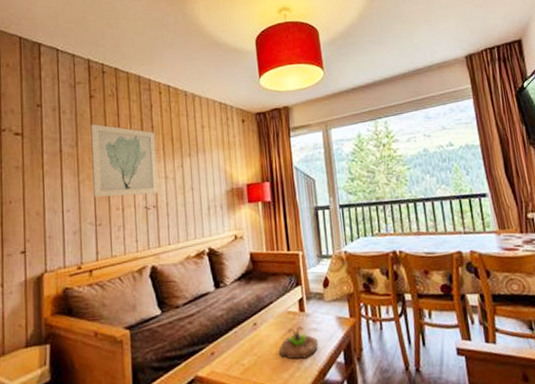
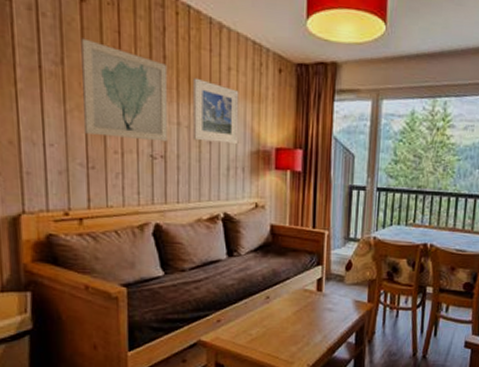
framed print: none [174,138,216,189] -> present [192,77,239,145]
succulent planter: present [279,326,318,359] -> none [290,305,331,335]

